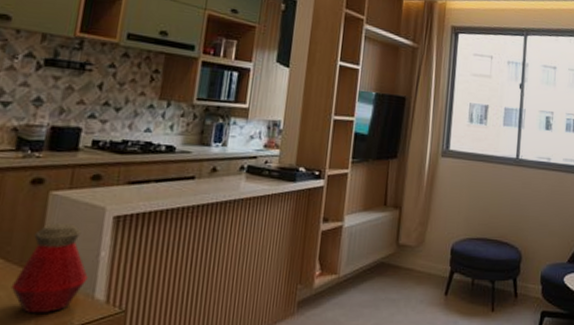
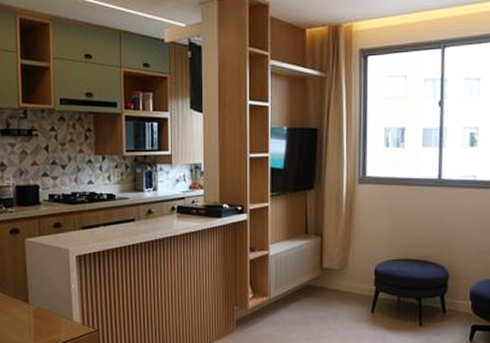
bottle: present [10,223,88,314] -> none [12,263,65,334]

